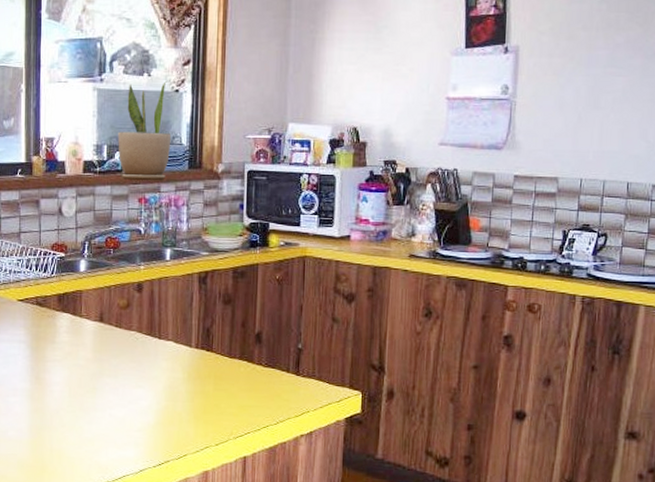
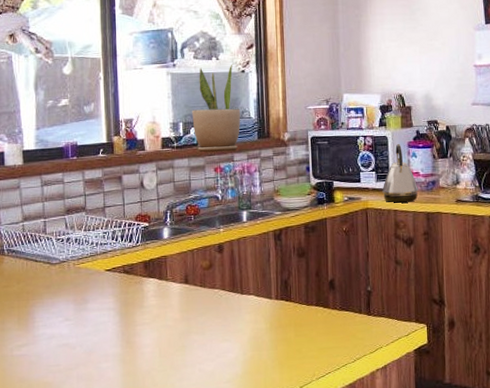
kettle: none [324,185,366,253] -> present [382,144,419,203]

